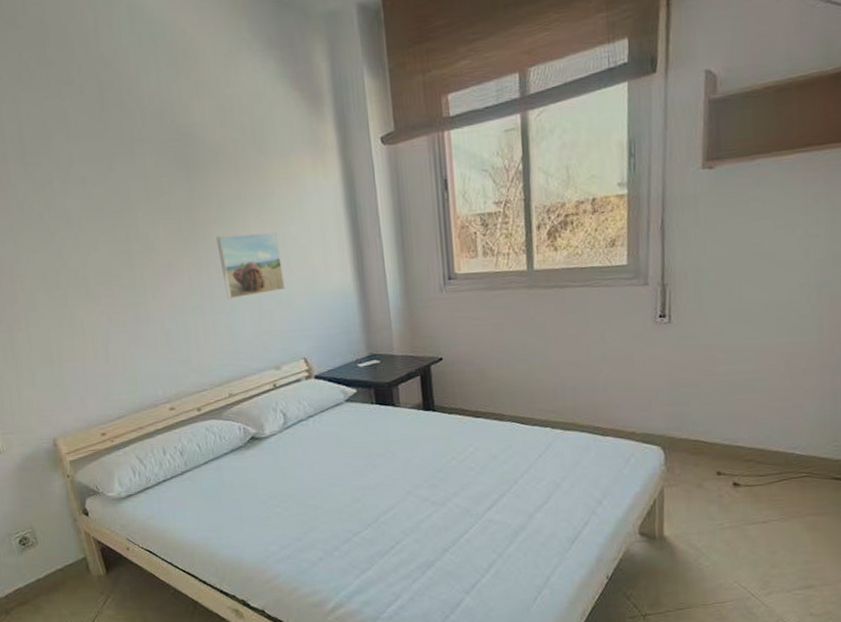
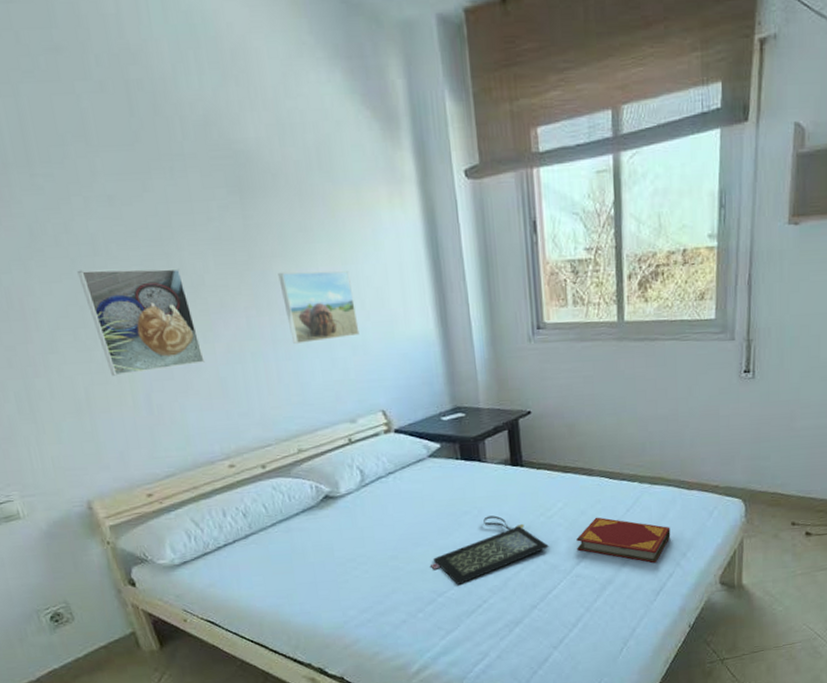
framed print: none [55,236,153,330] -> present [77,268,205,376]
clutch bag: none [346,458,461,525] -> present [431,515,549,585]
hardback book: none [488,462,585,511] -> present [576,517,671,563]

